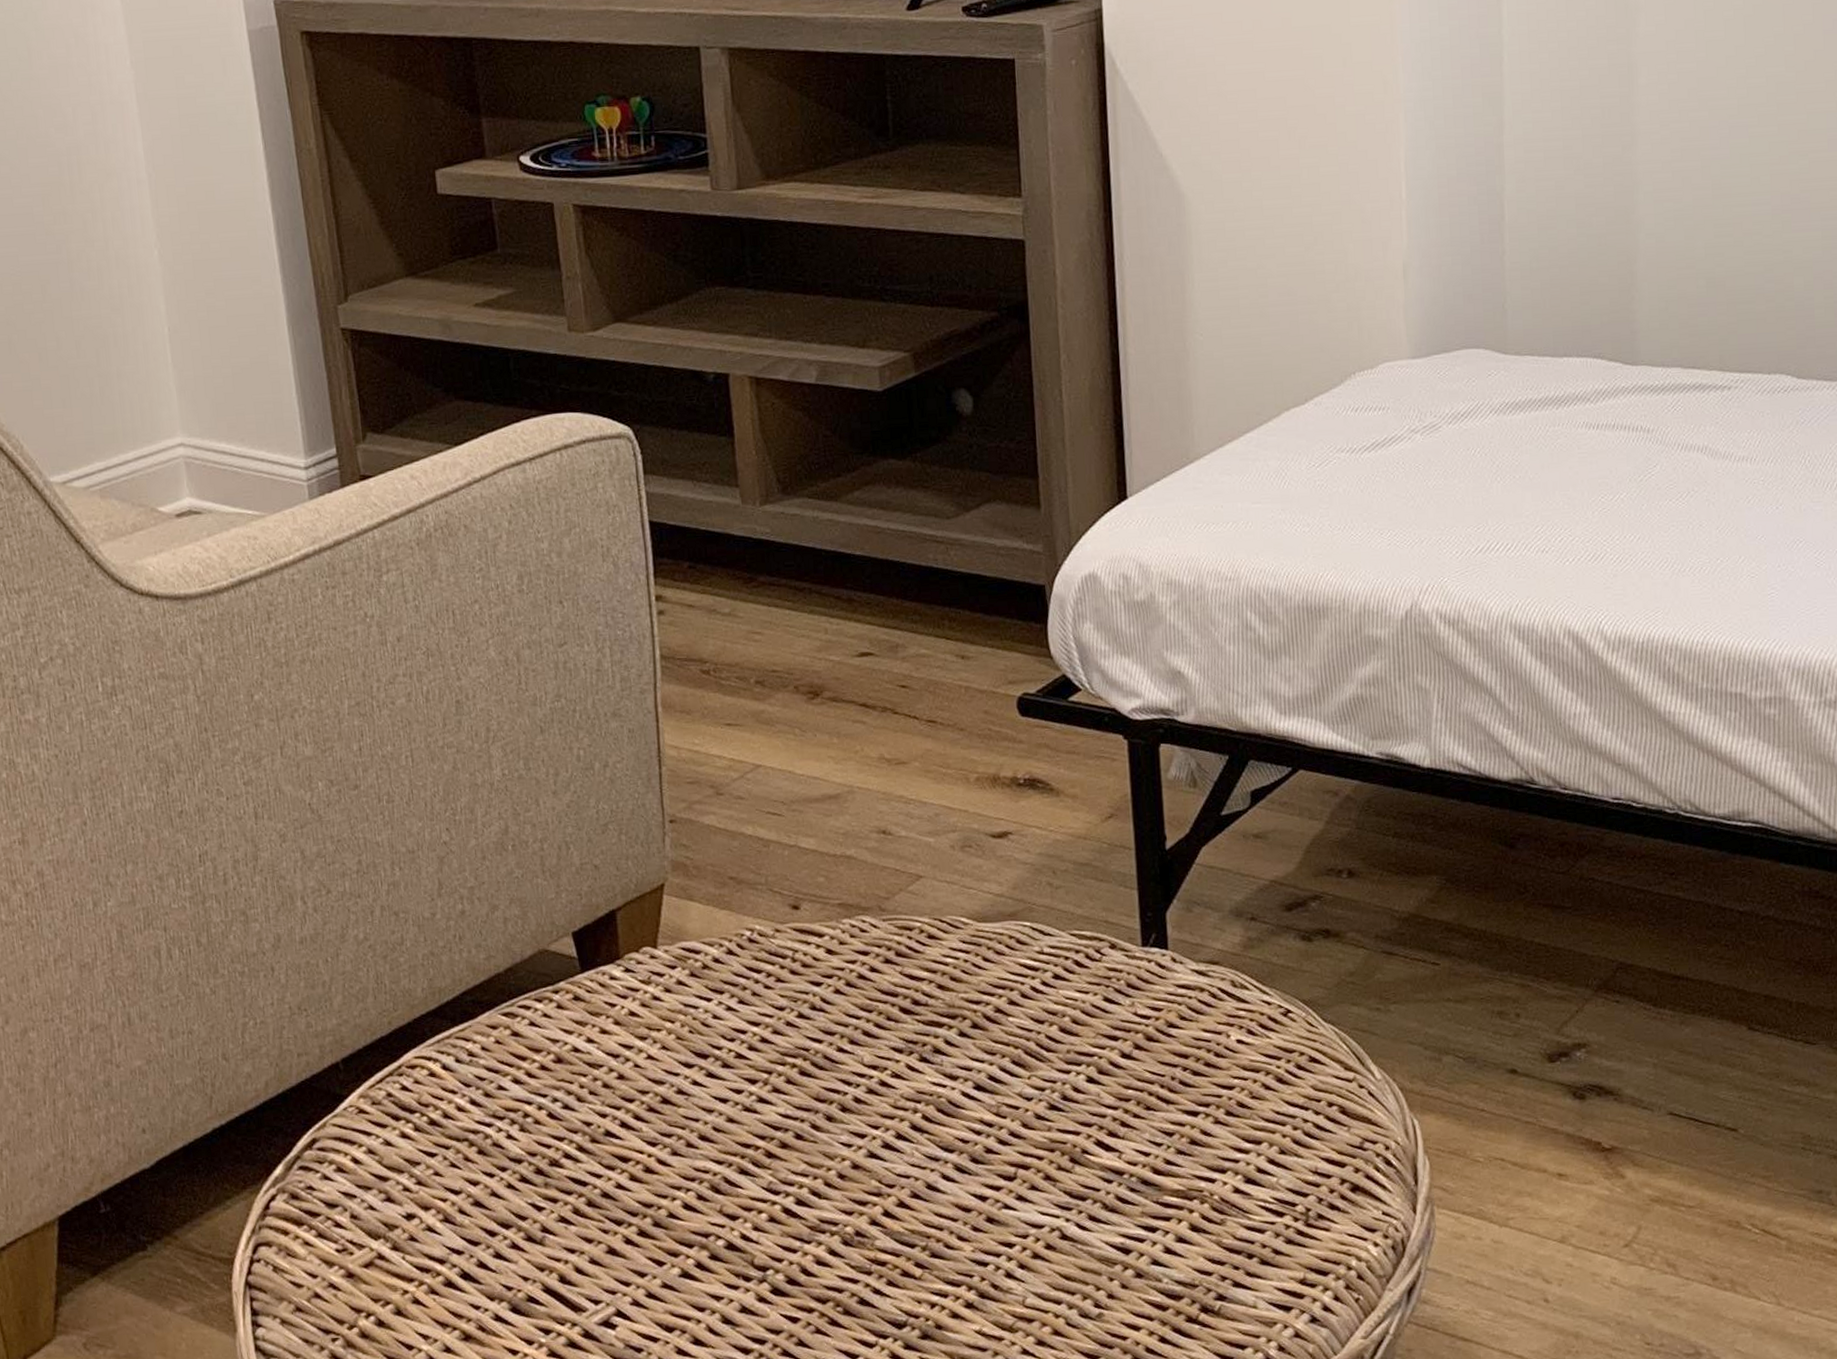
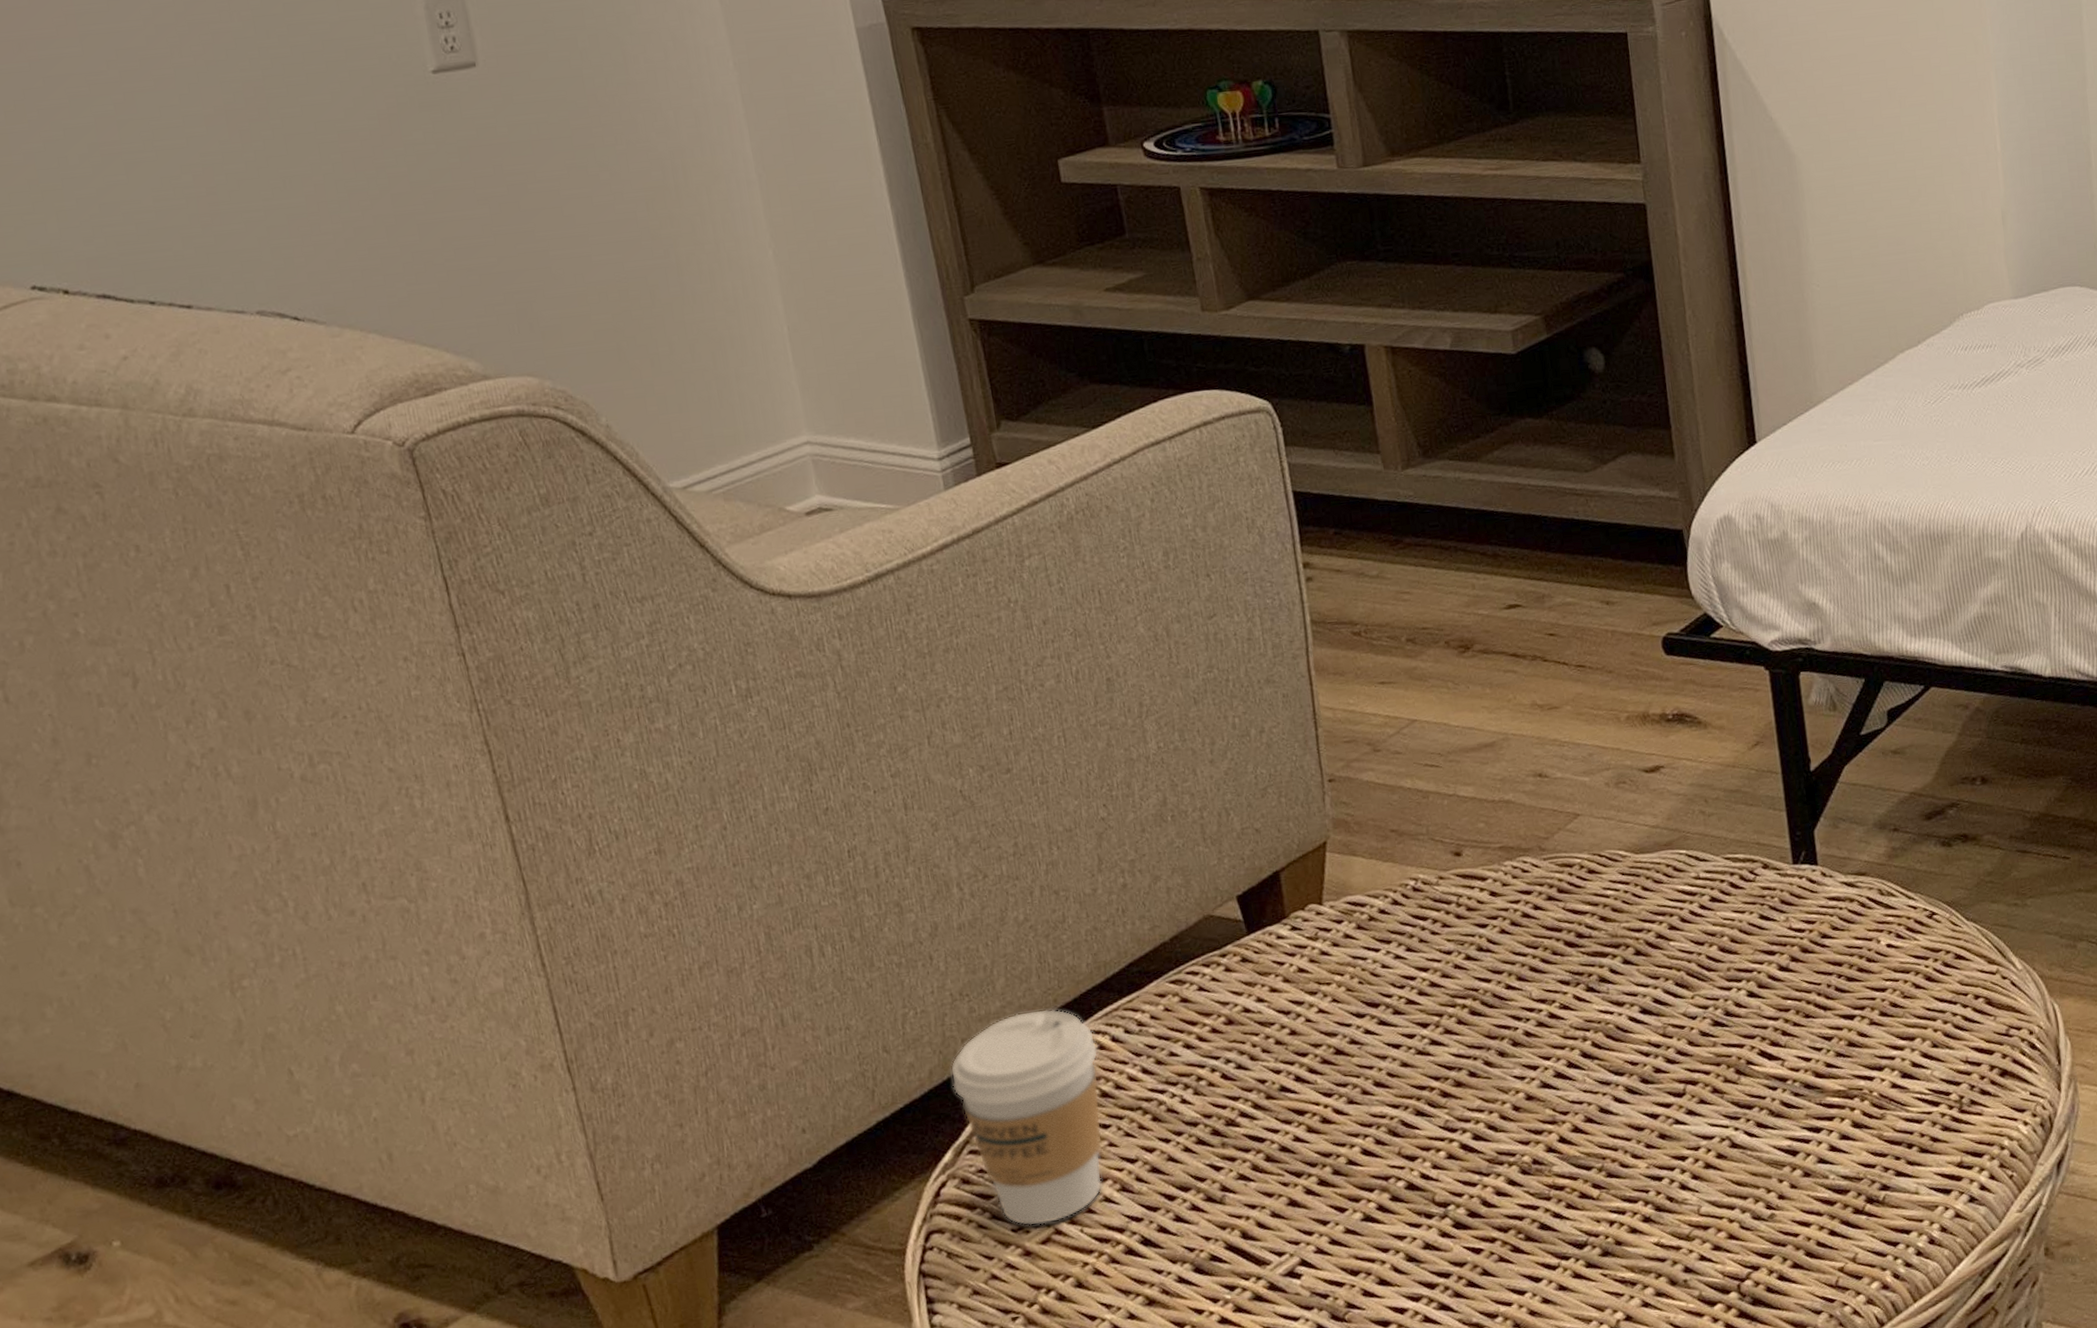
coffee cup: none [285,1030,429,1248] -> present [950,1009,1102,1226]

